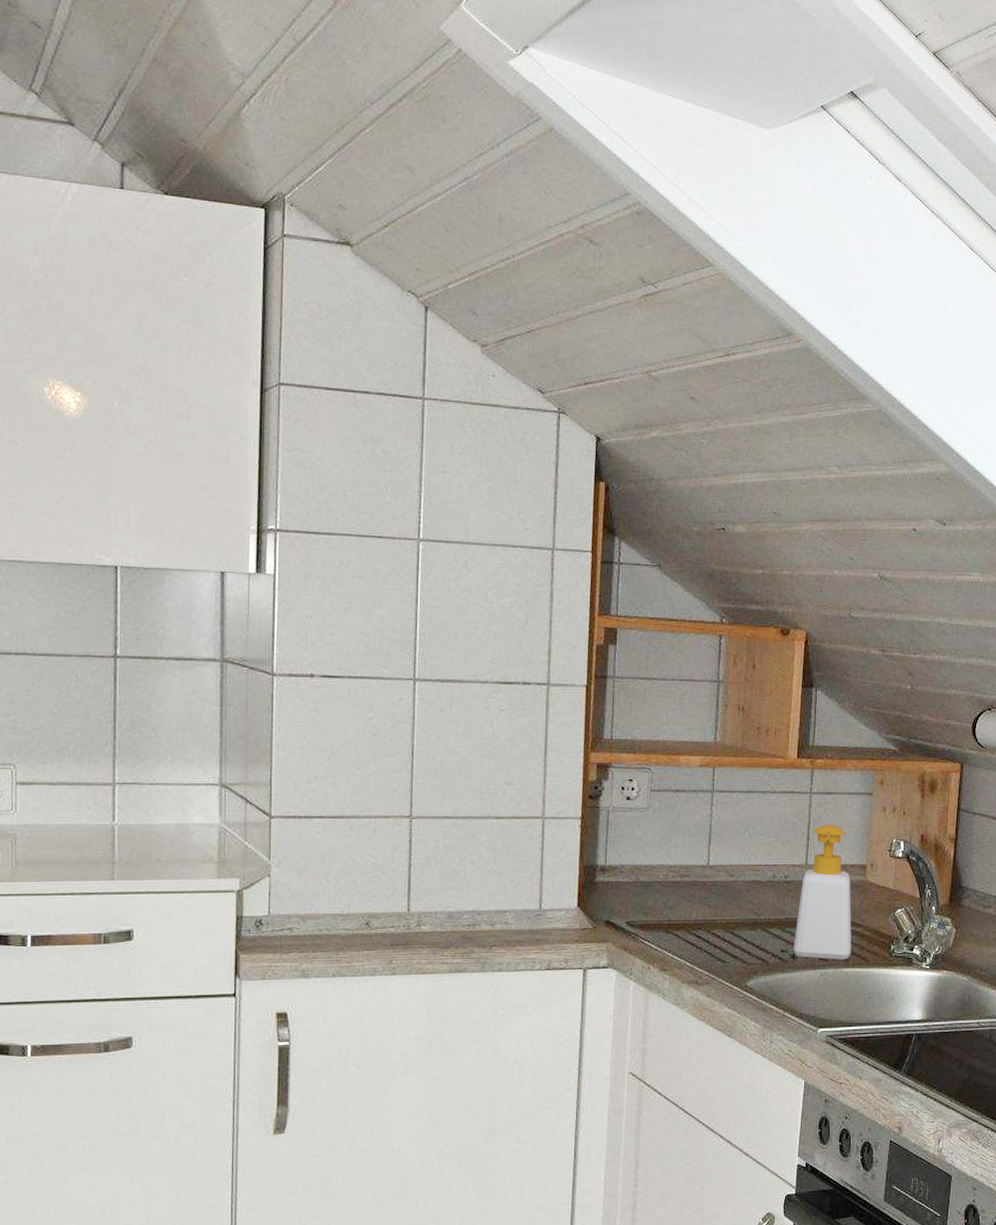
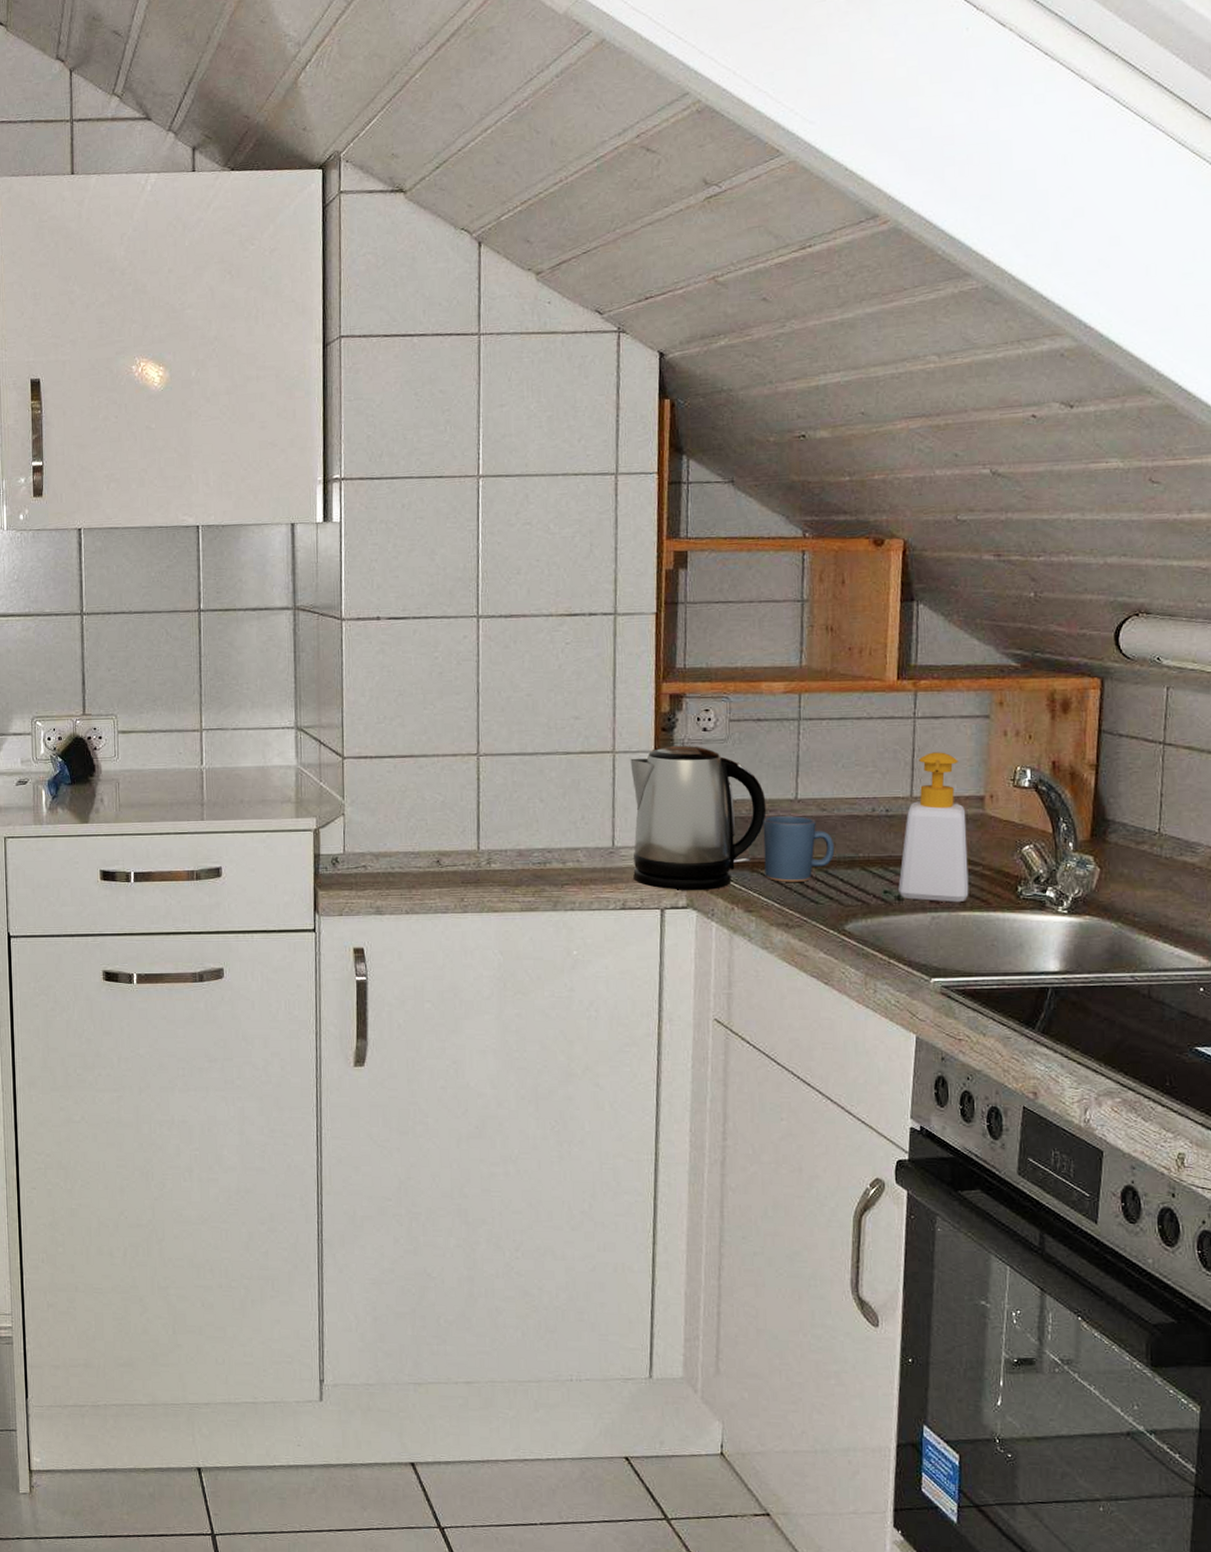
kettle: none [558,812,682,952] -> present [630,745,767,891]
mug: none [678,880,740,944] -> present [763,815,835,883]

